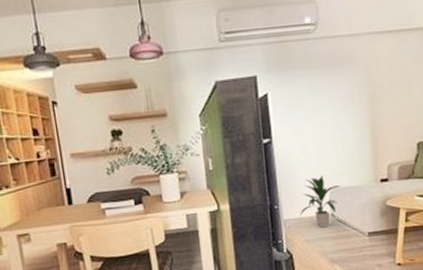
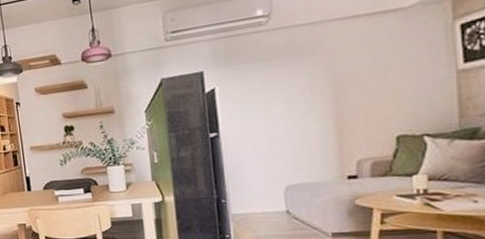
indoor plant: present [300,176,341,228] -> none [250,171,299,225]

